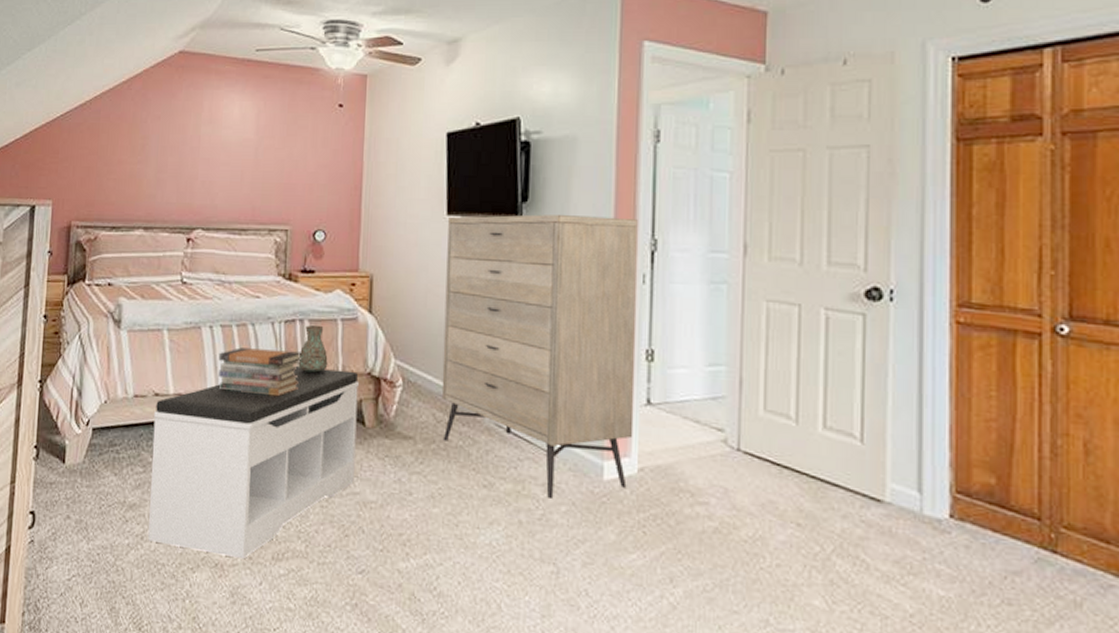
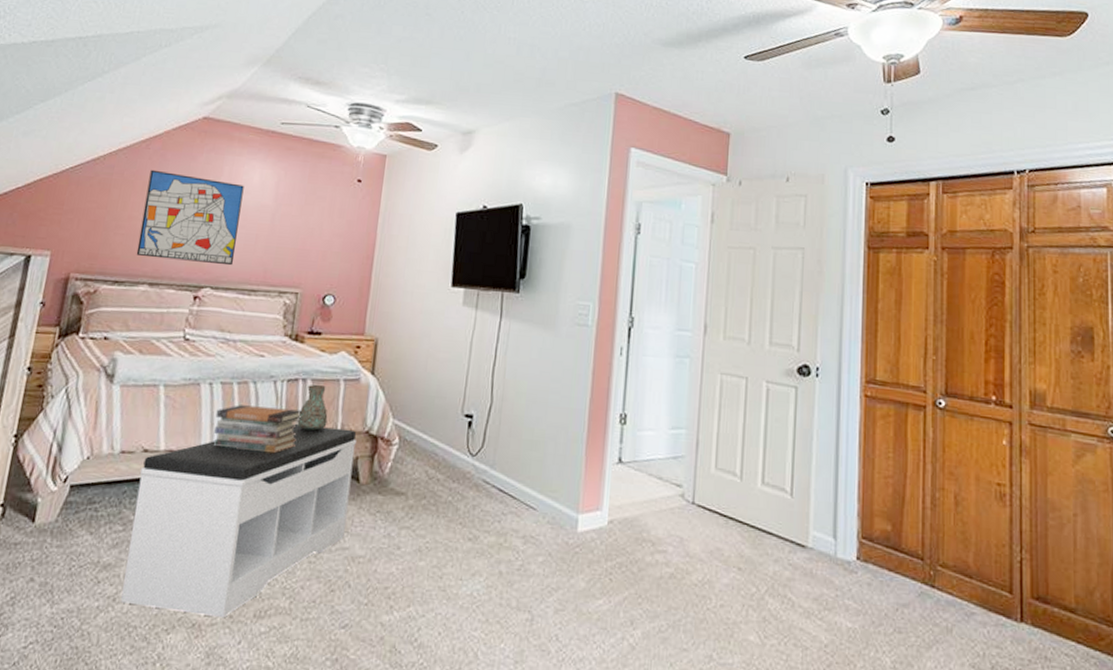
wall art: none [129,111,225,205] -> present [136,169,244,266]
dresser: present [441,214,638,500] -> none [433,288,619,551]

